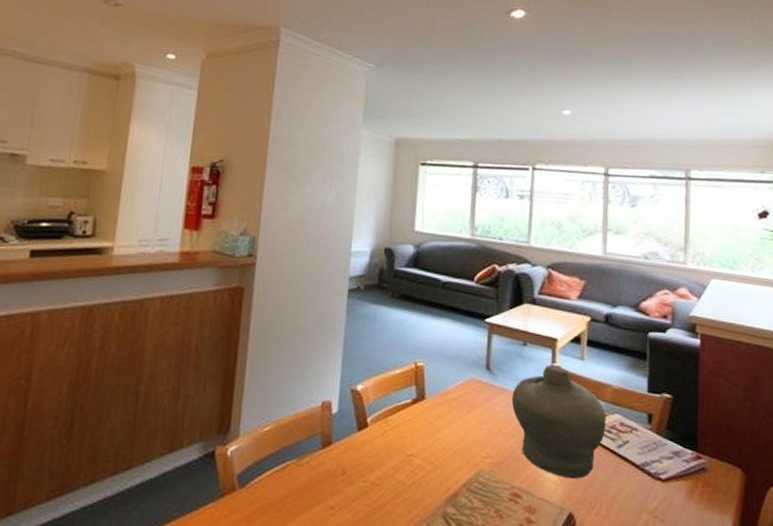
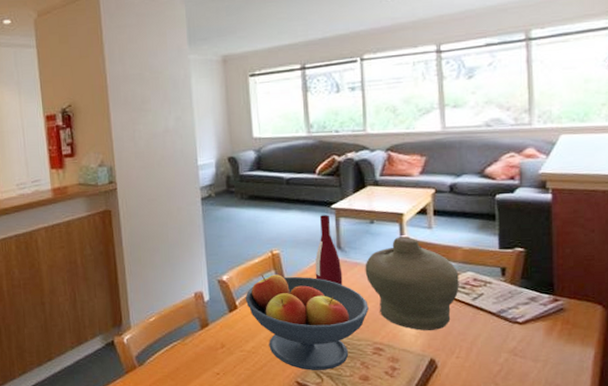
fruit bowl: none [378,388,511,516] -> present [245,274,369,370]
wine bottle: none [458,328,488,413] -> present [315,215,343,285]

